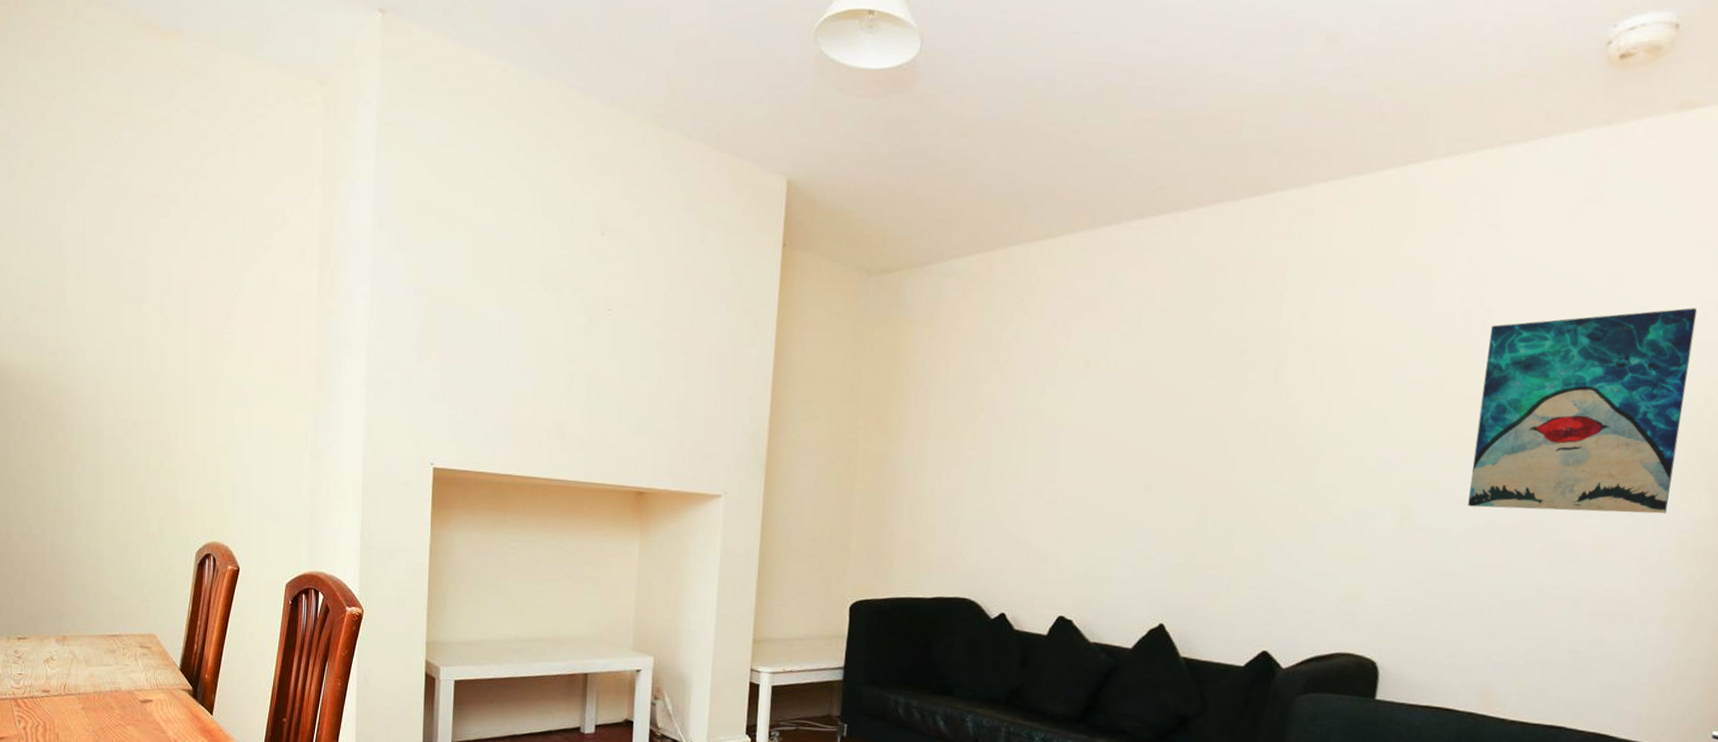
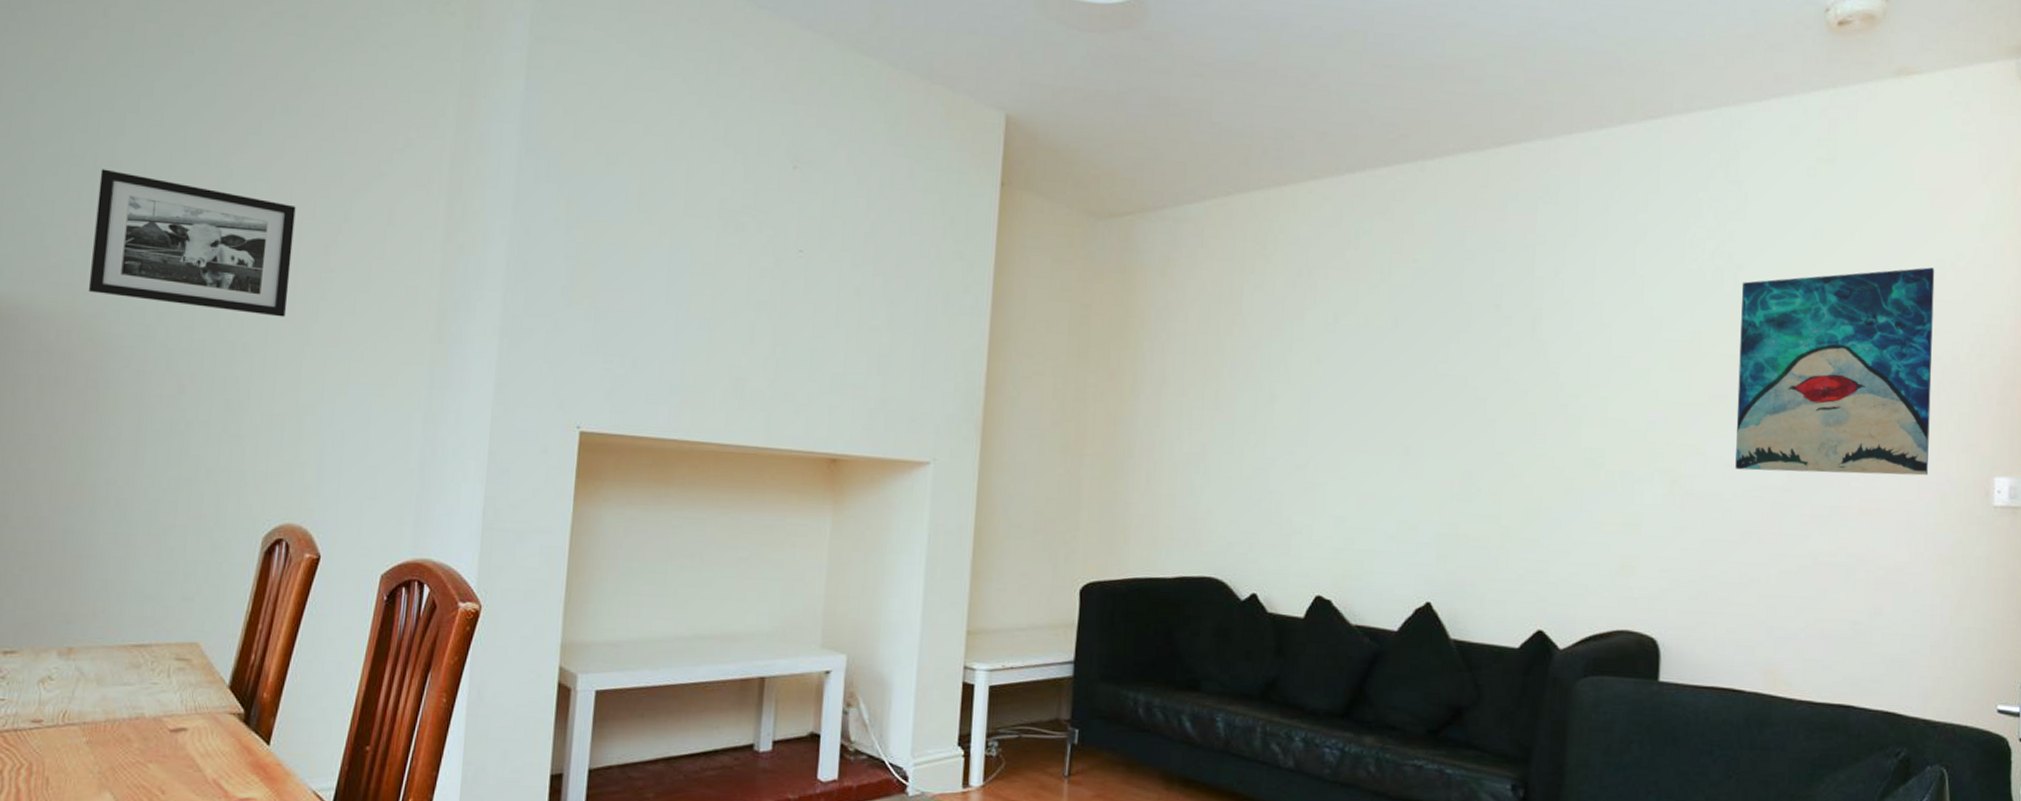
picture frame: none [51,249,201,372] -> present [88,169,296,317]

